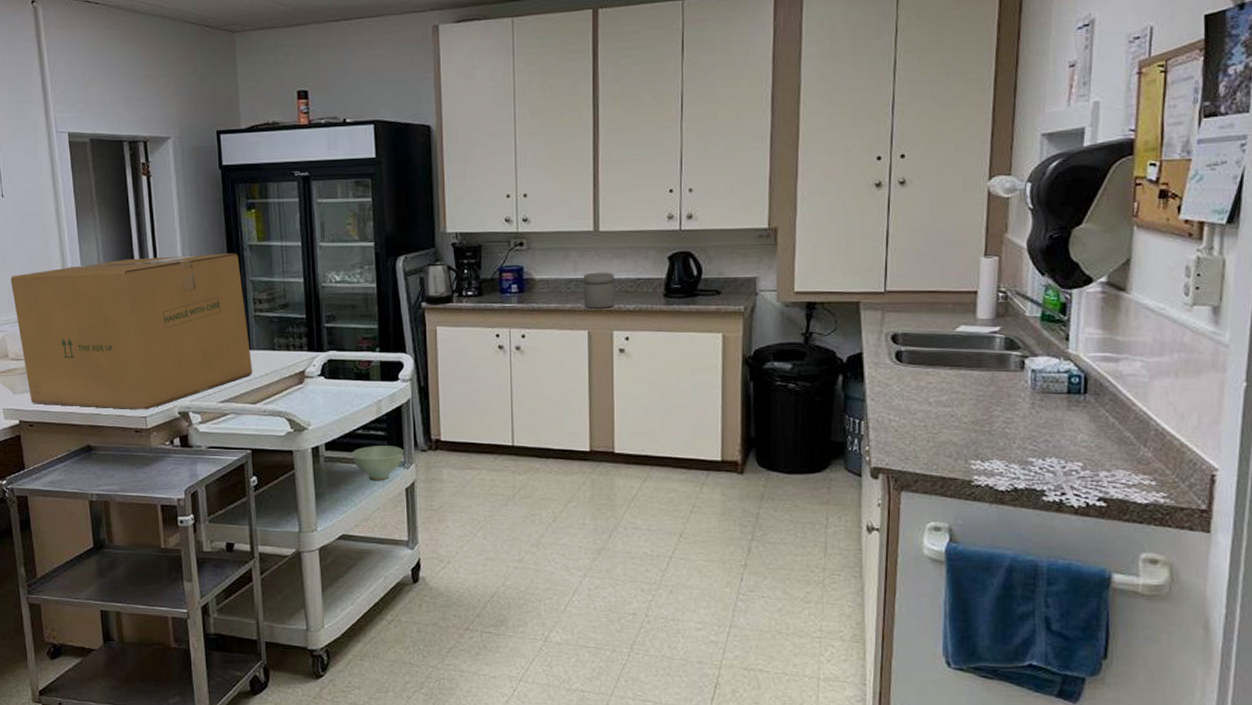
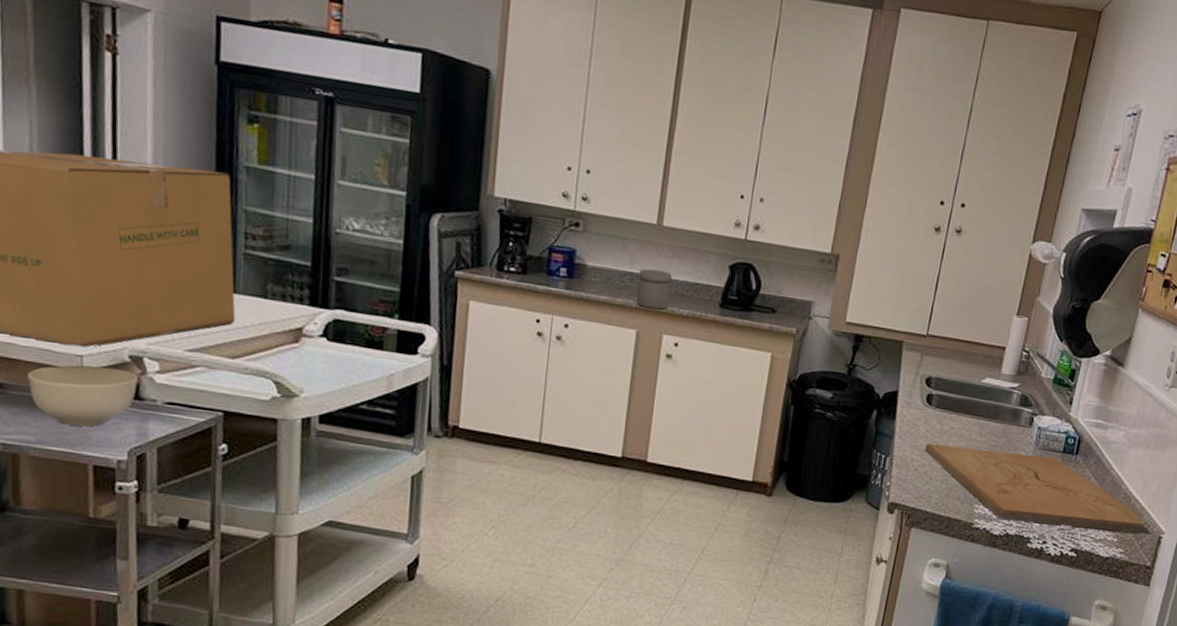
bowl: none [110,423,186,474] -> present [28,365,138,427]
bowl: present [351,446,404,480] -> none [351,424,414,464]
kettle: present [421,262,462,305] -> none [459,226,506,278]
cutting board: none [901,399,1201,474] -> present [924,443,1152,535]

